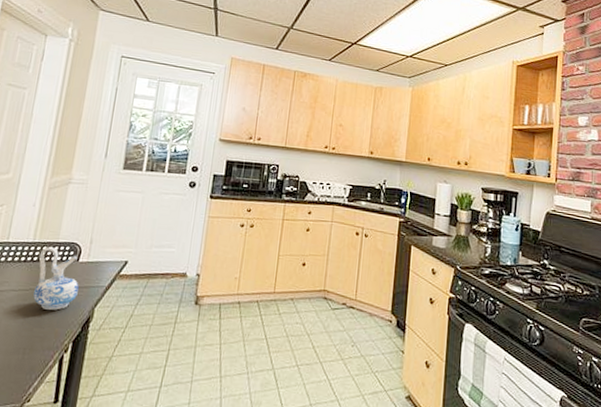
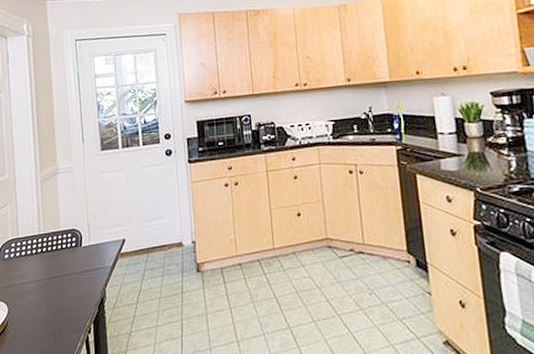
ceramic pitcher: present [33,247,79,310] -> none [47,236,88,295]

